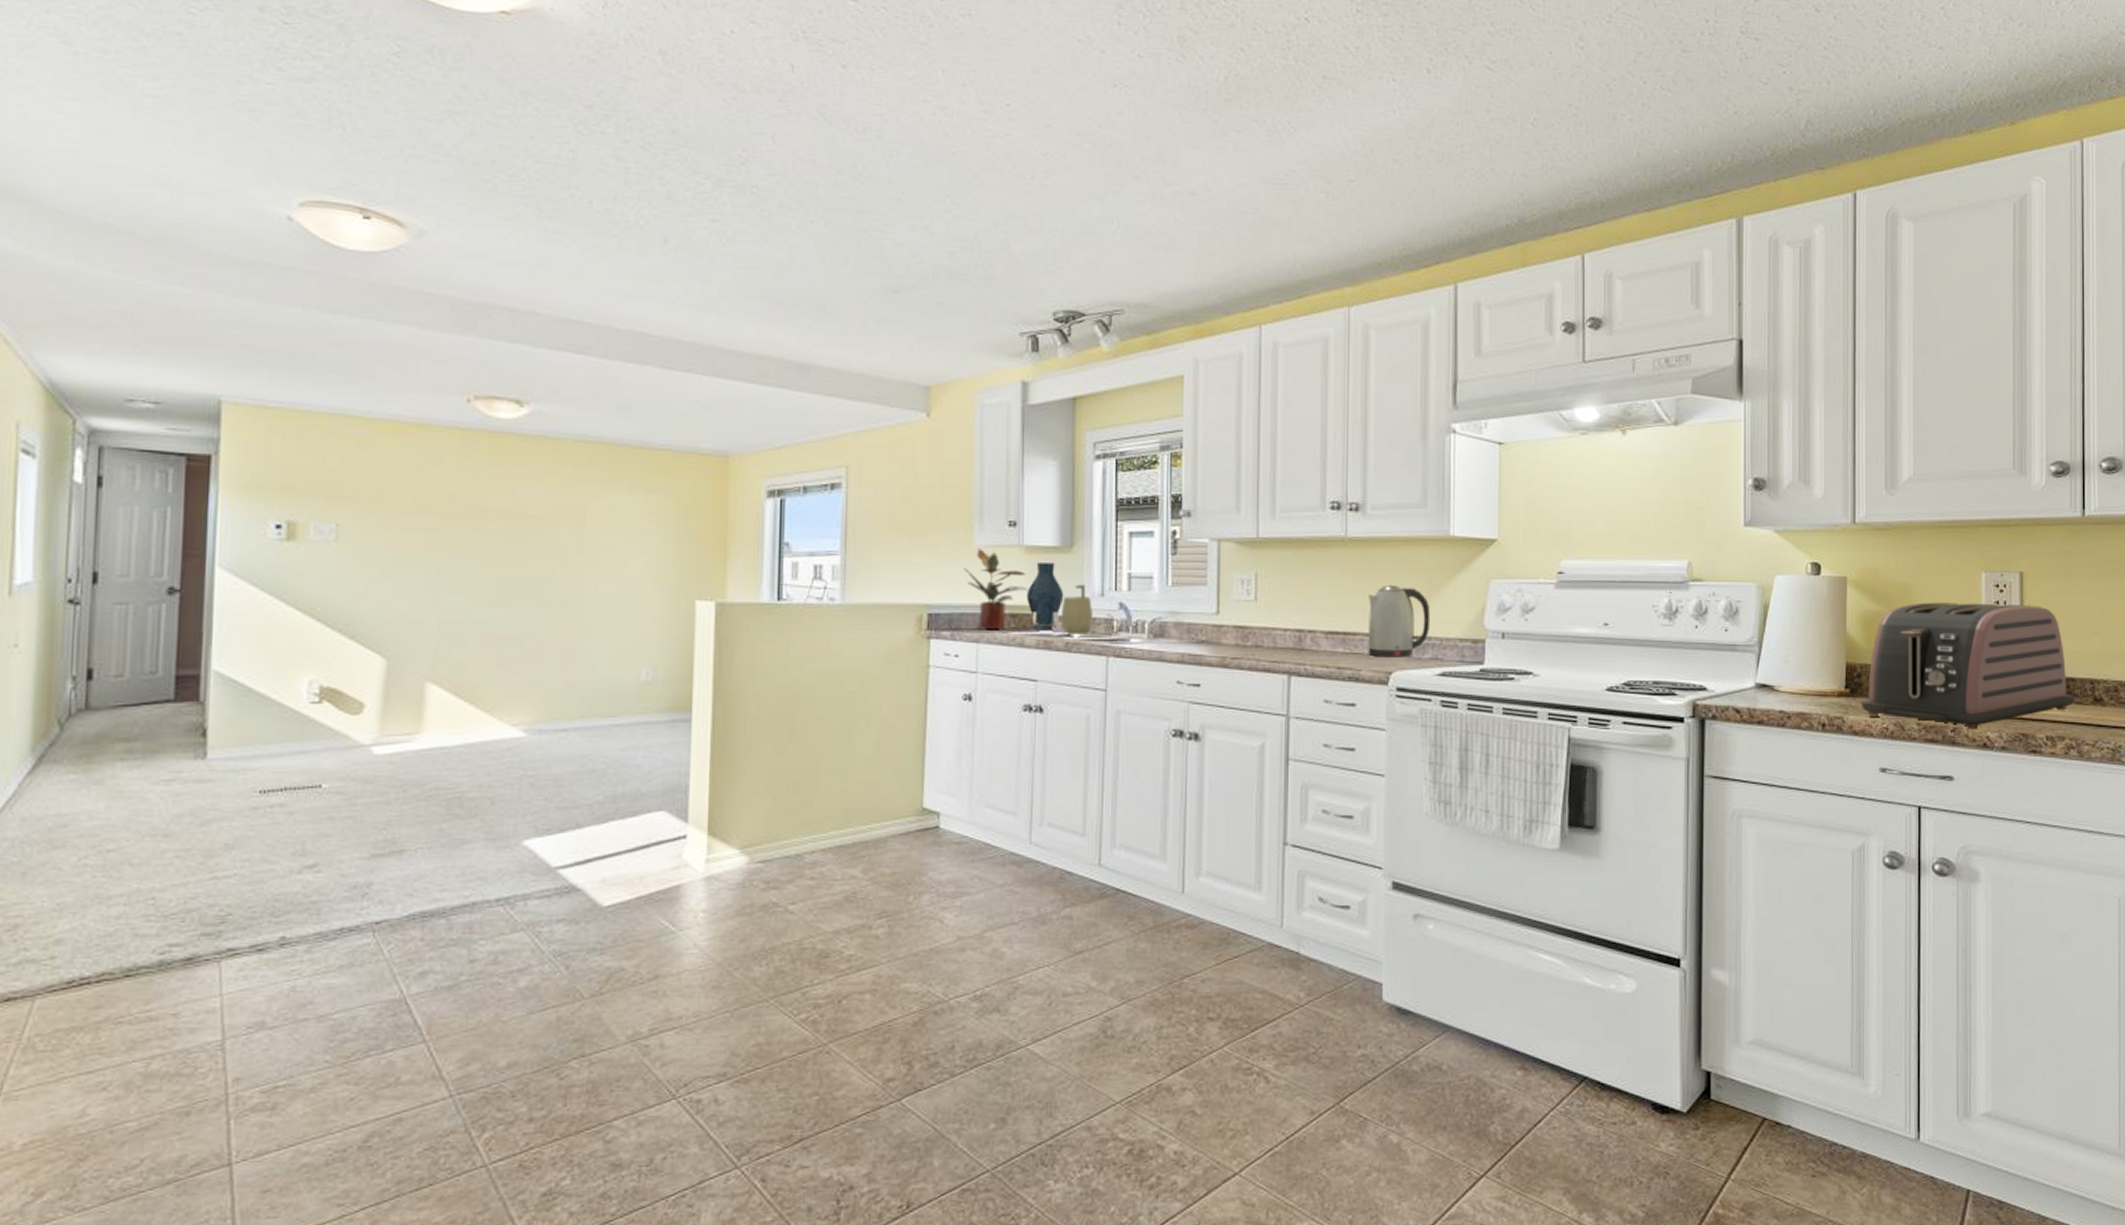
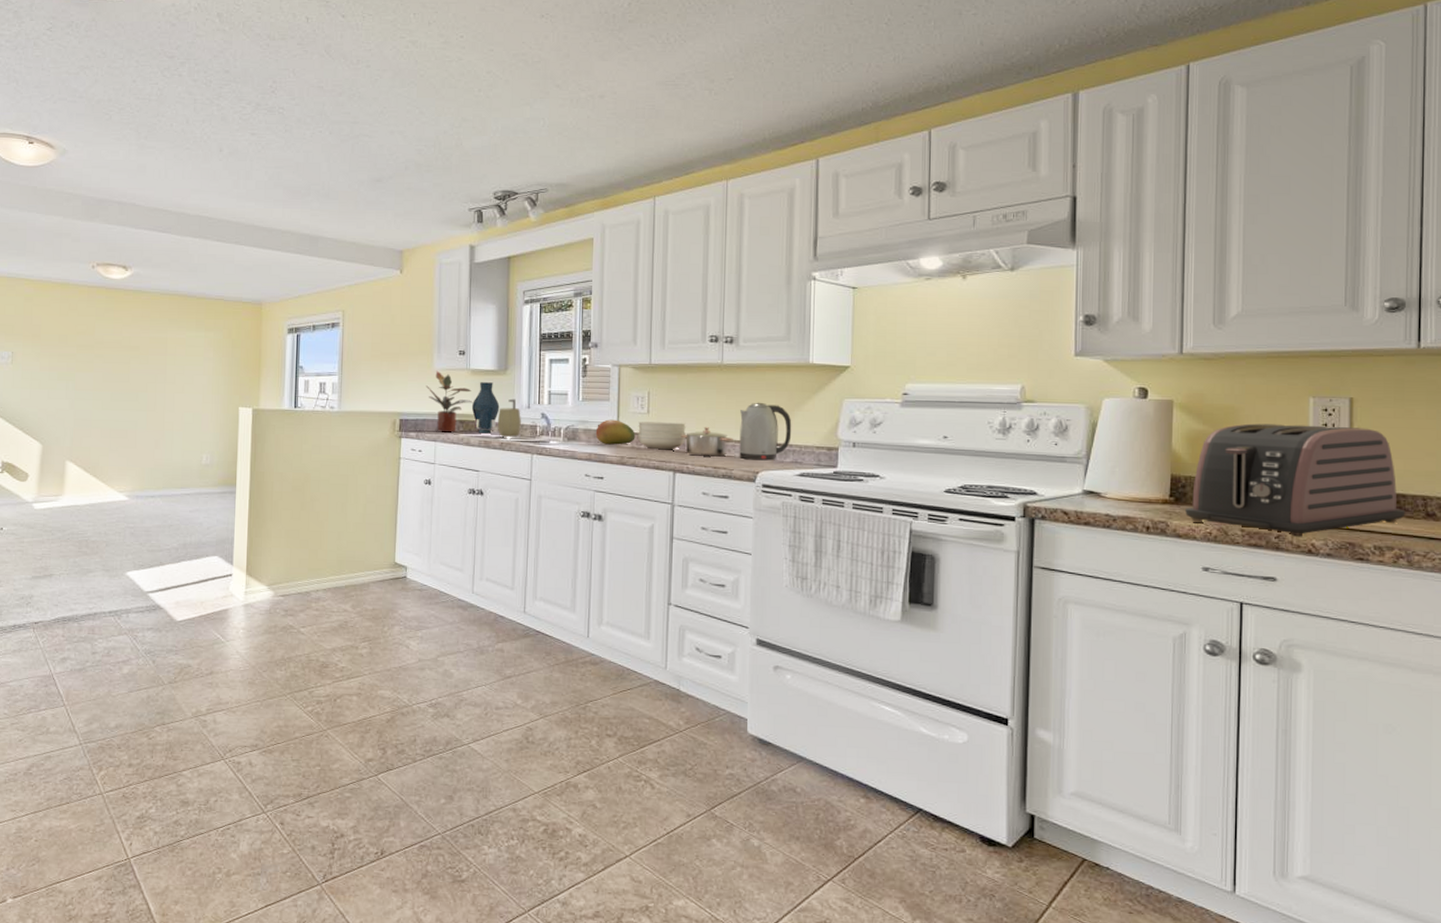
fruit: none [1189,609,1240,642] -> present [595,419,636,445]
bowl: none [1243,610,1304,647] -> present [638,421,687,450]
cooking pot: none [1296,617,1361,654] -> present [681,427,733,457]

